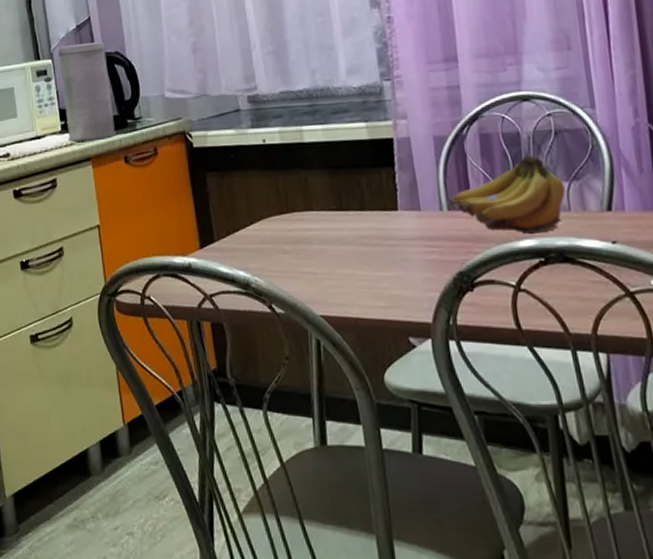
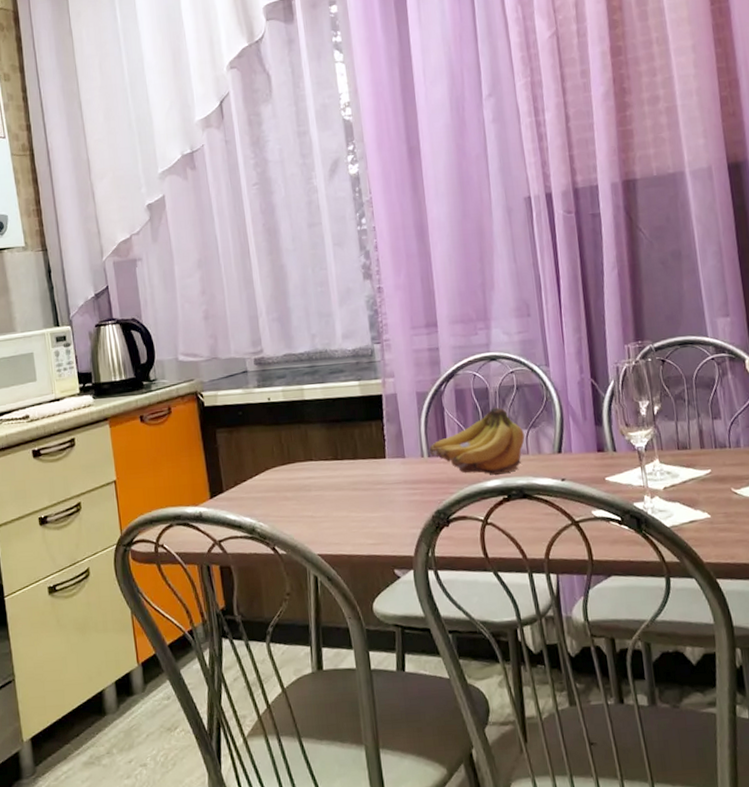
canister: present [57,42,116,143] -> none [76,309,133,404]

